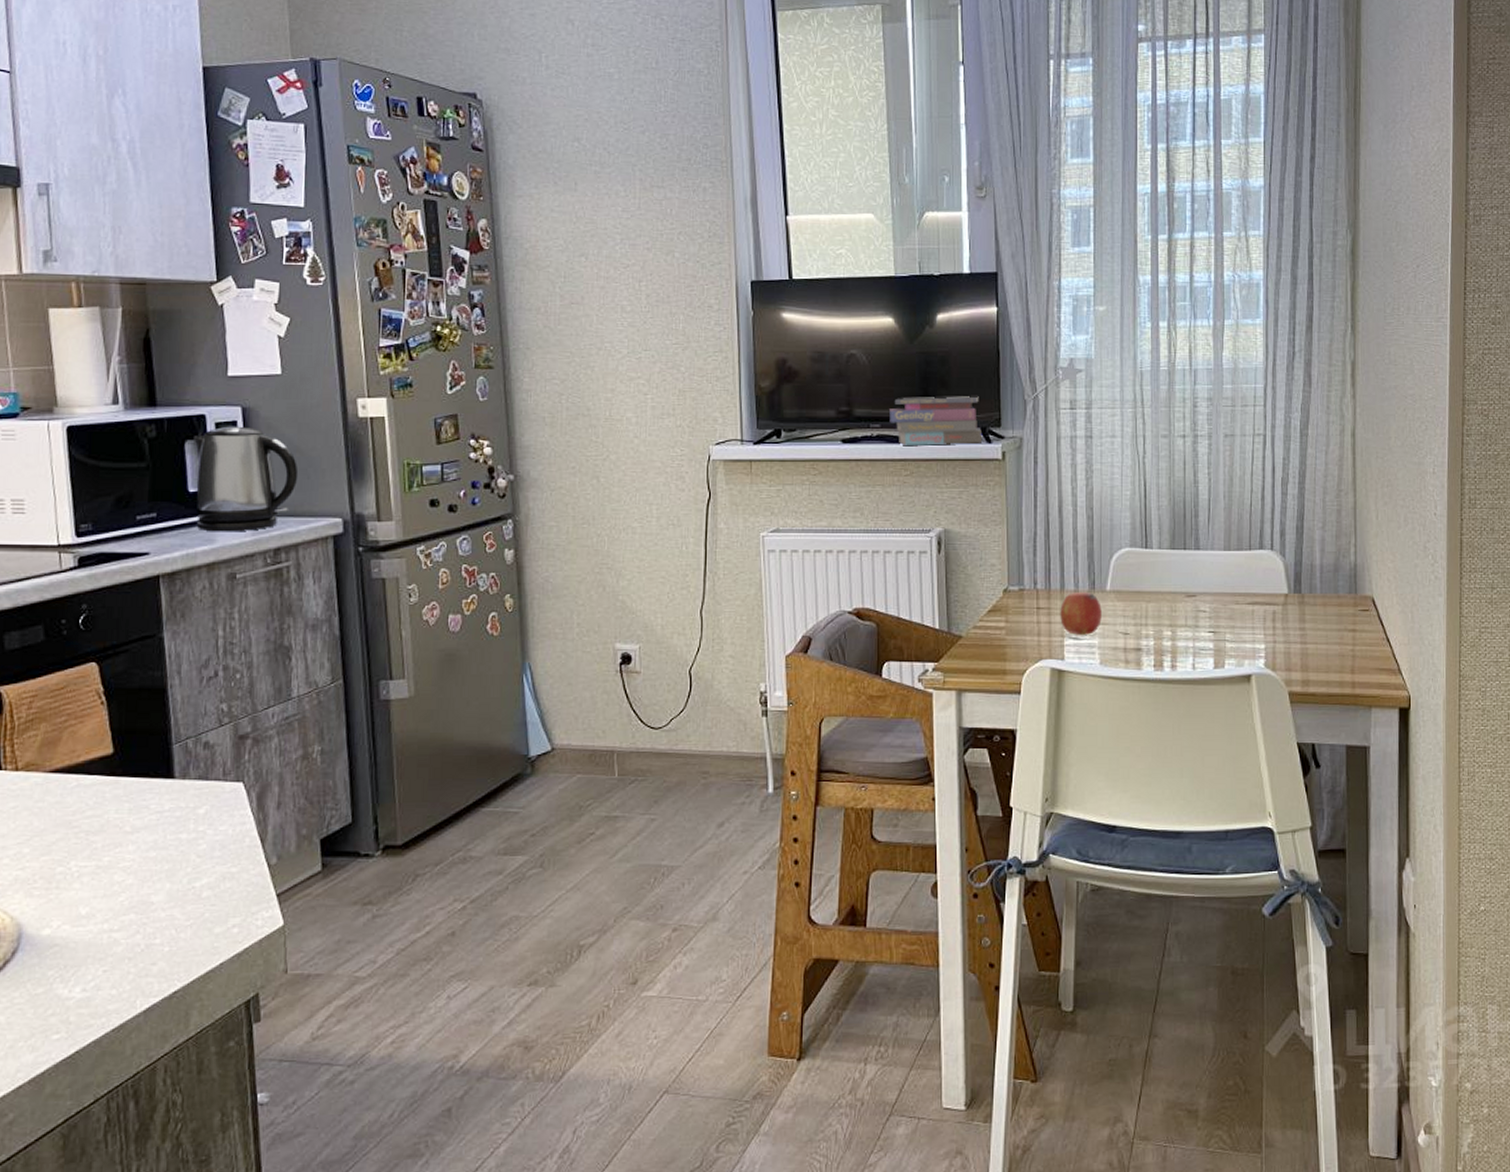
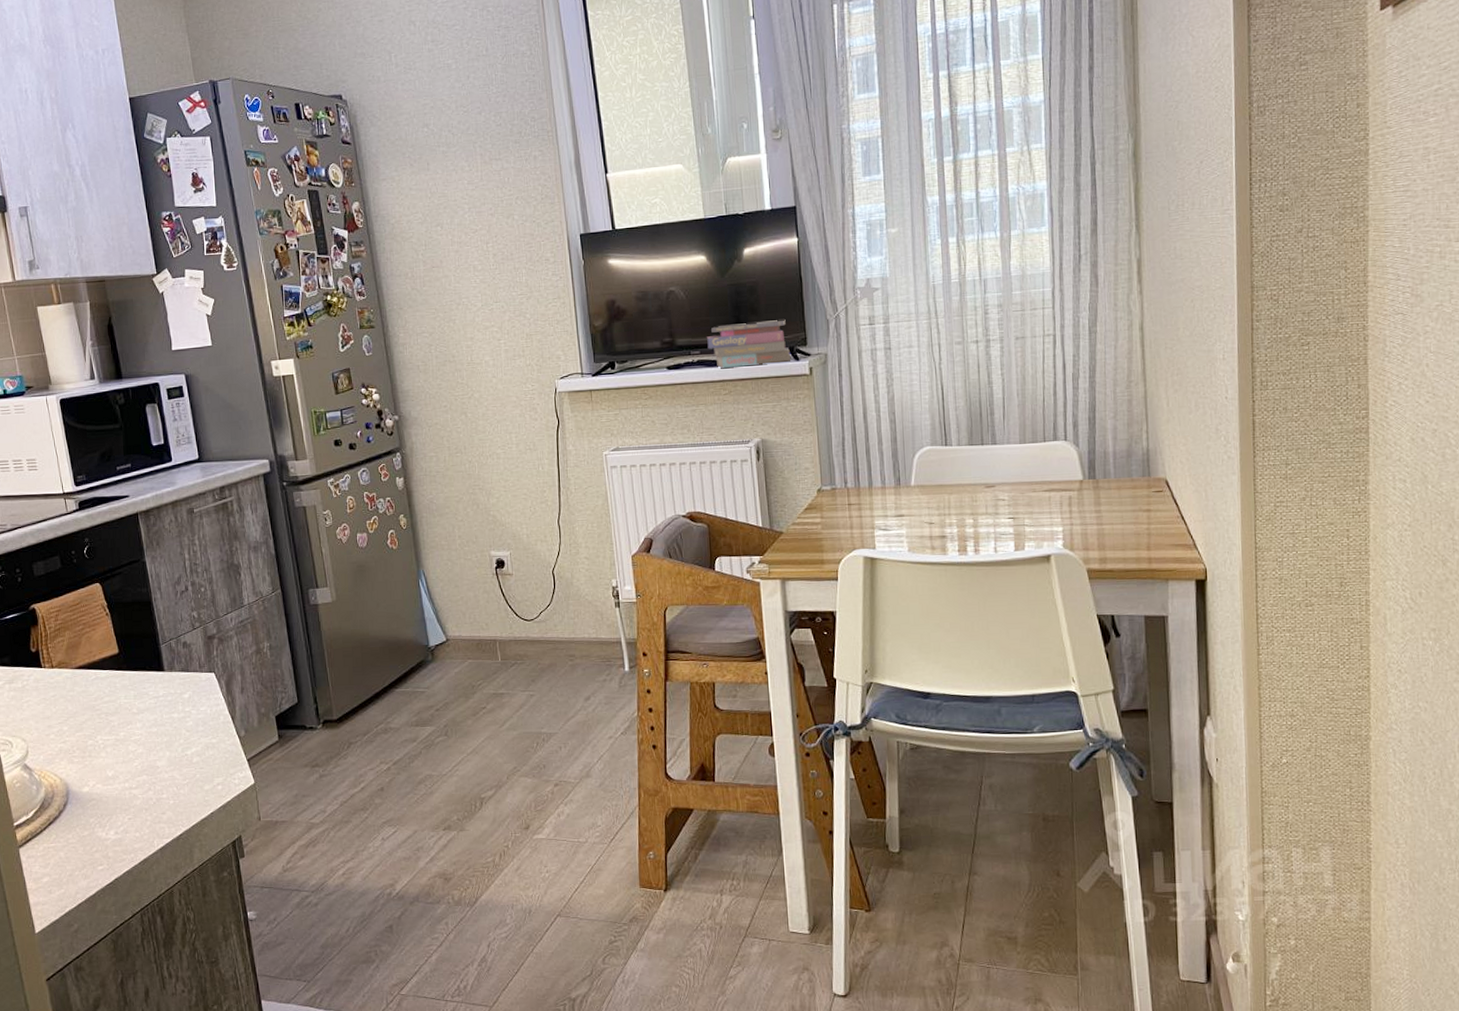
kettle: present [192,426,299,532] -> none [151,390,232,476]
fruit: present [1060,593,1102,635] -> none [869,488,908,526]

